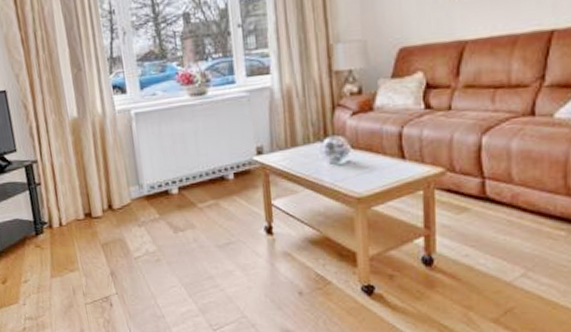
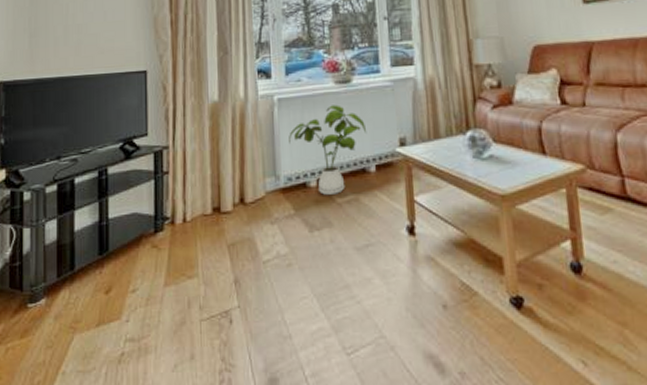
house plant: none [148,117,224,201] -> present [289,105,367,195]

